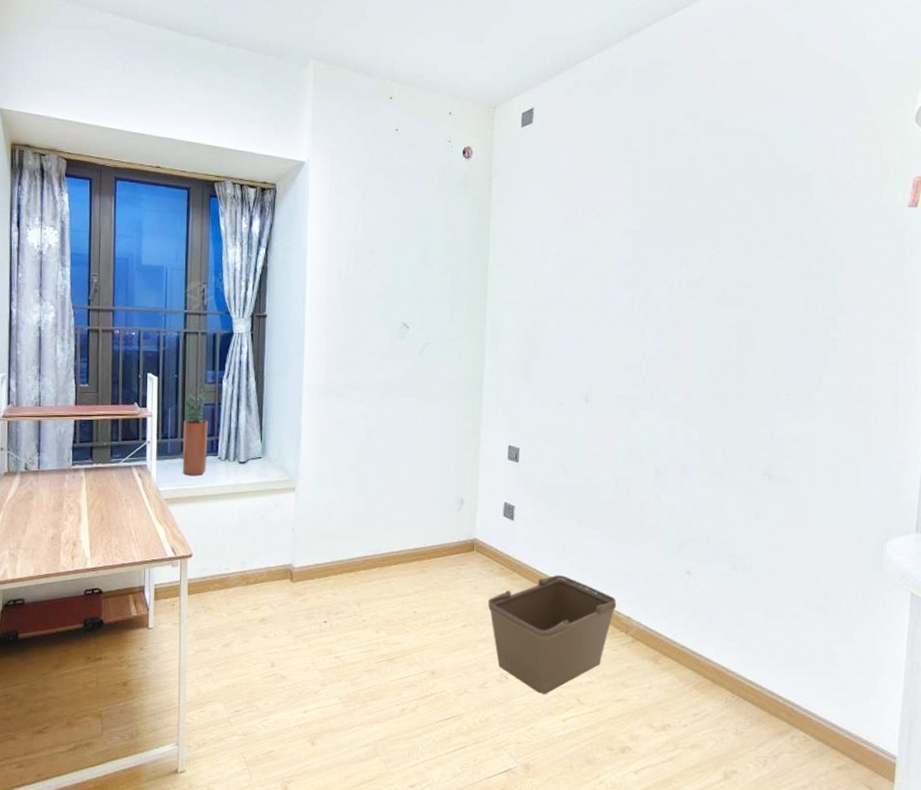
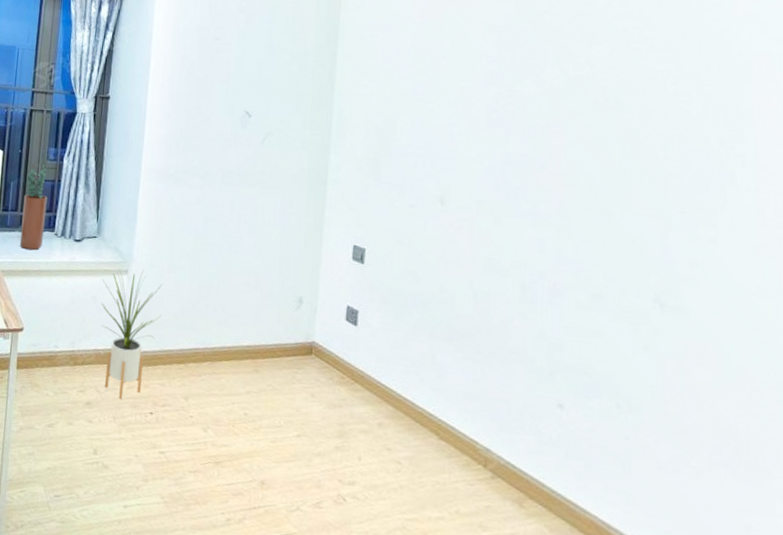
house plant: none [270,486,331,612] -> present [101,269,163,399]
bicycle basket: present [488,575,617,694] -> none [326,391,474,525]

